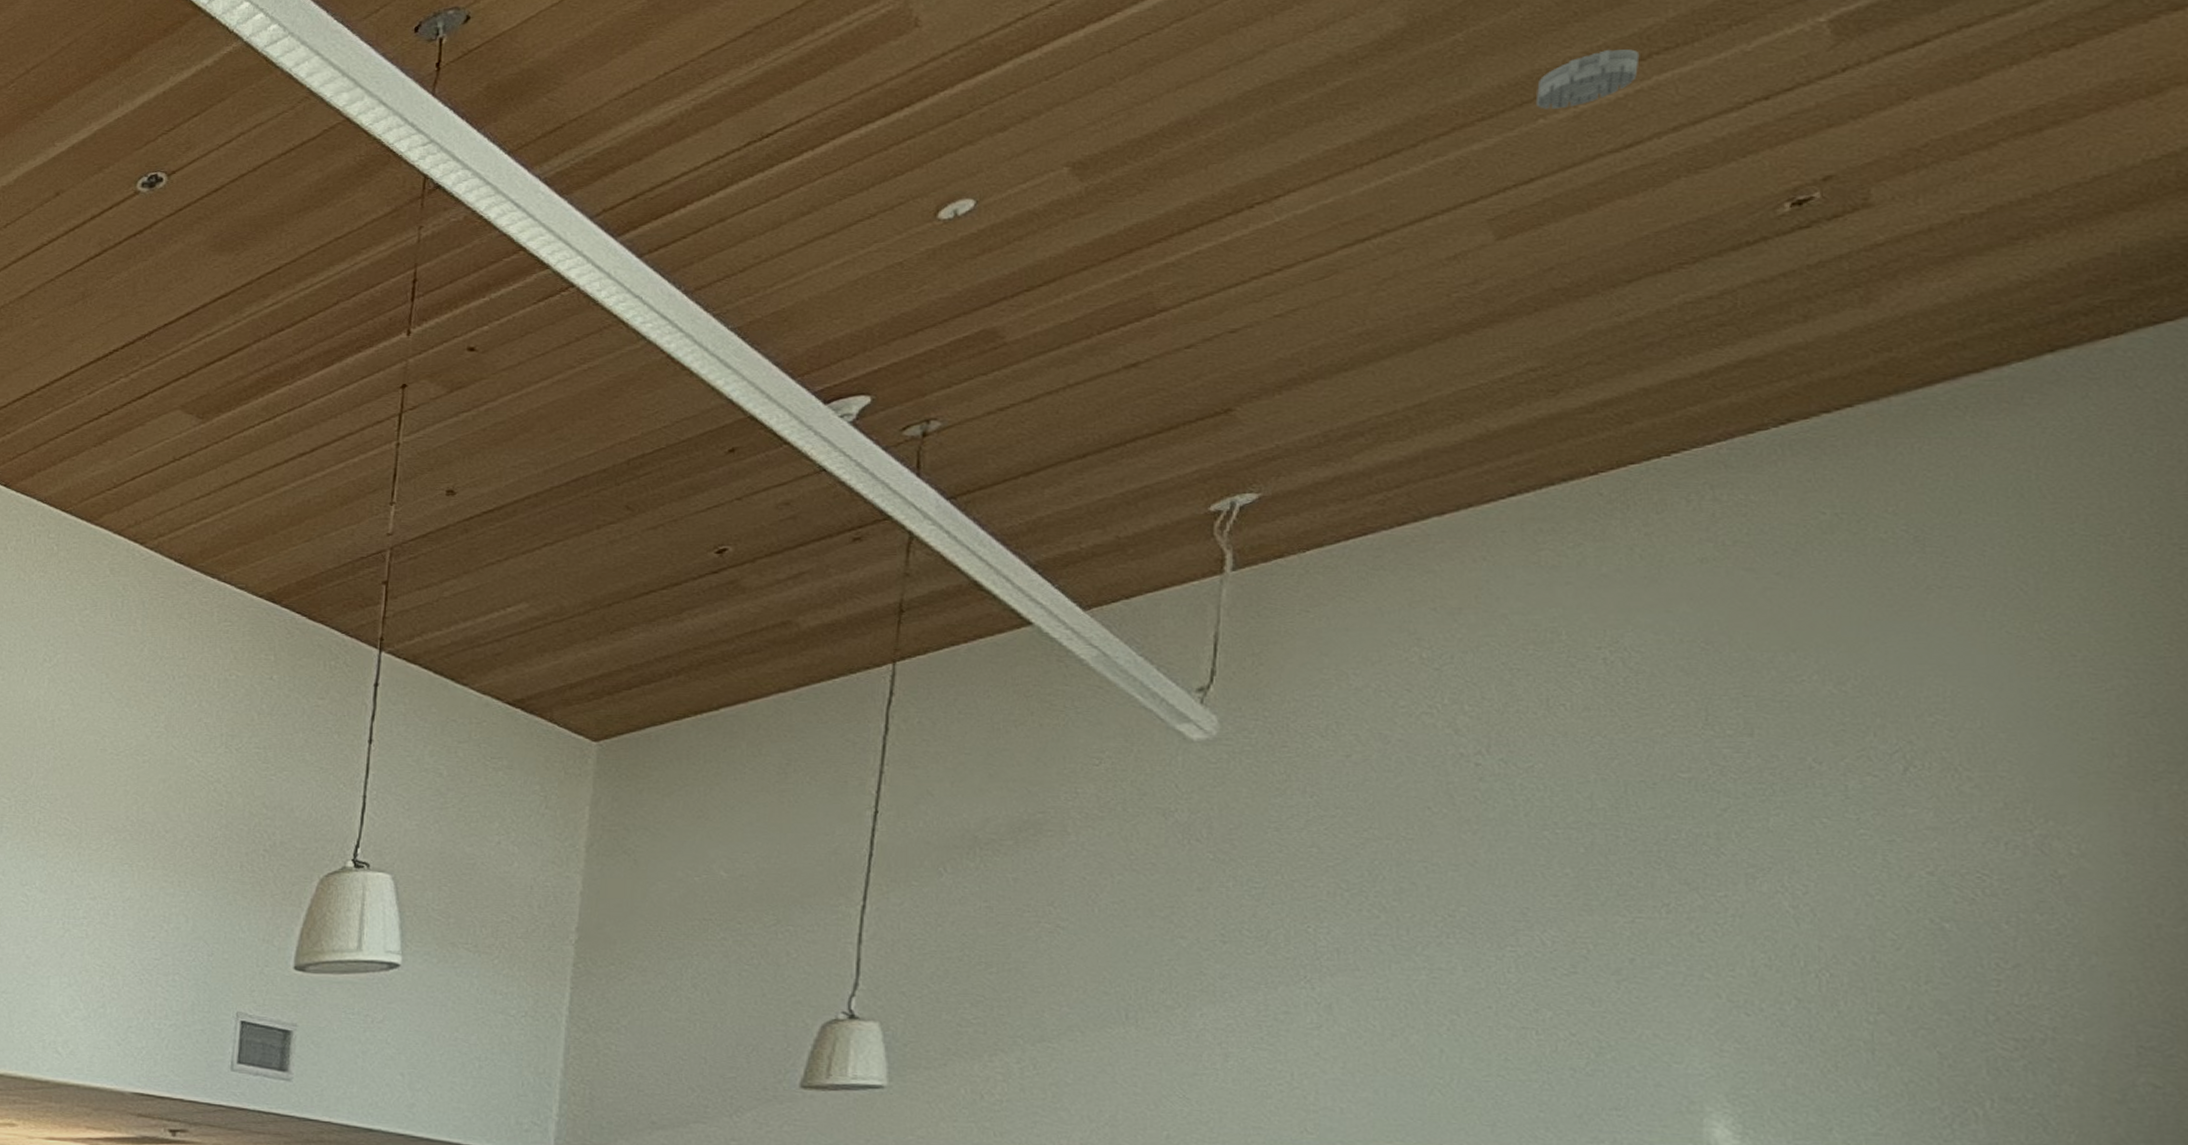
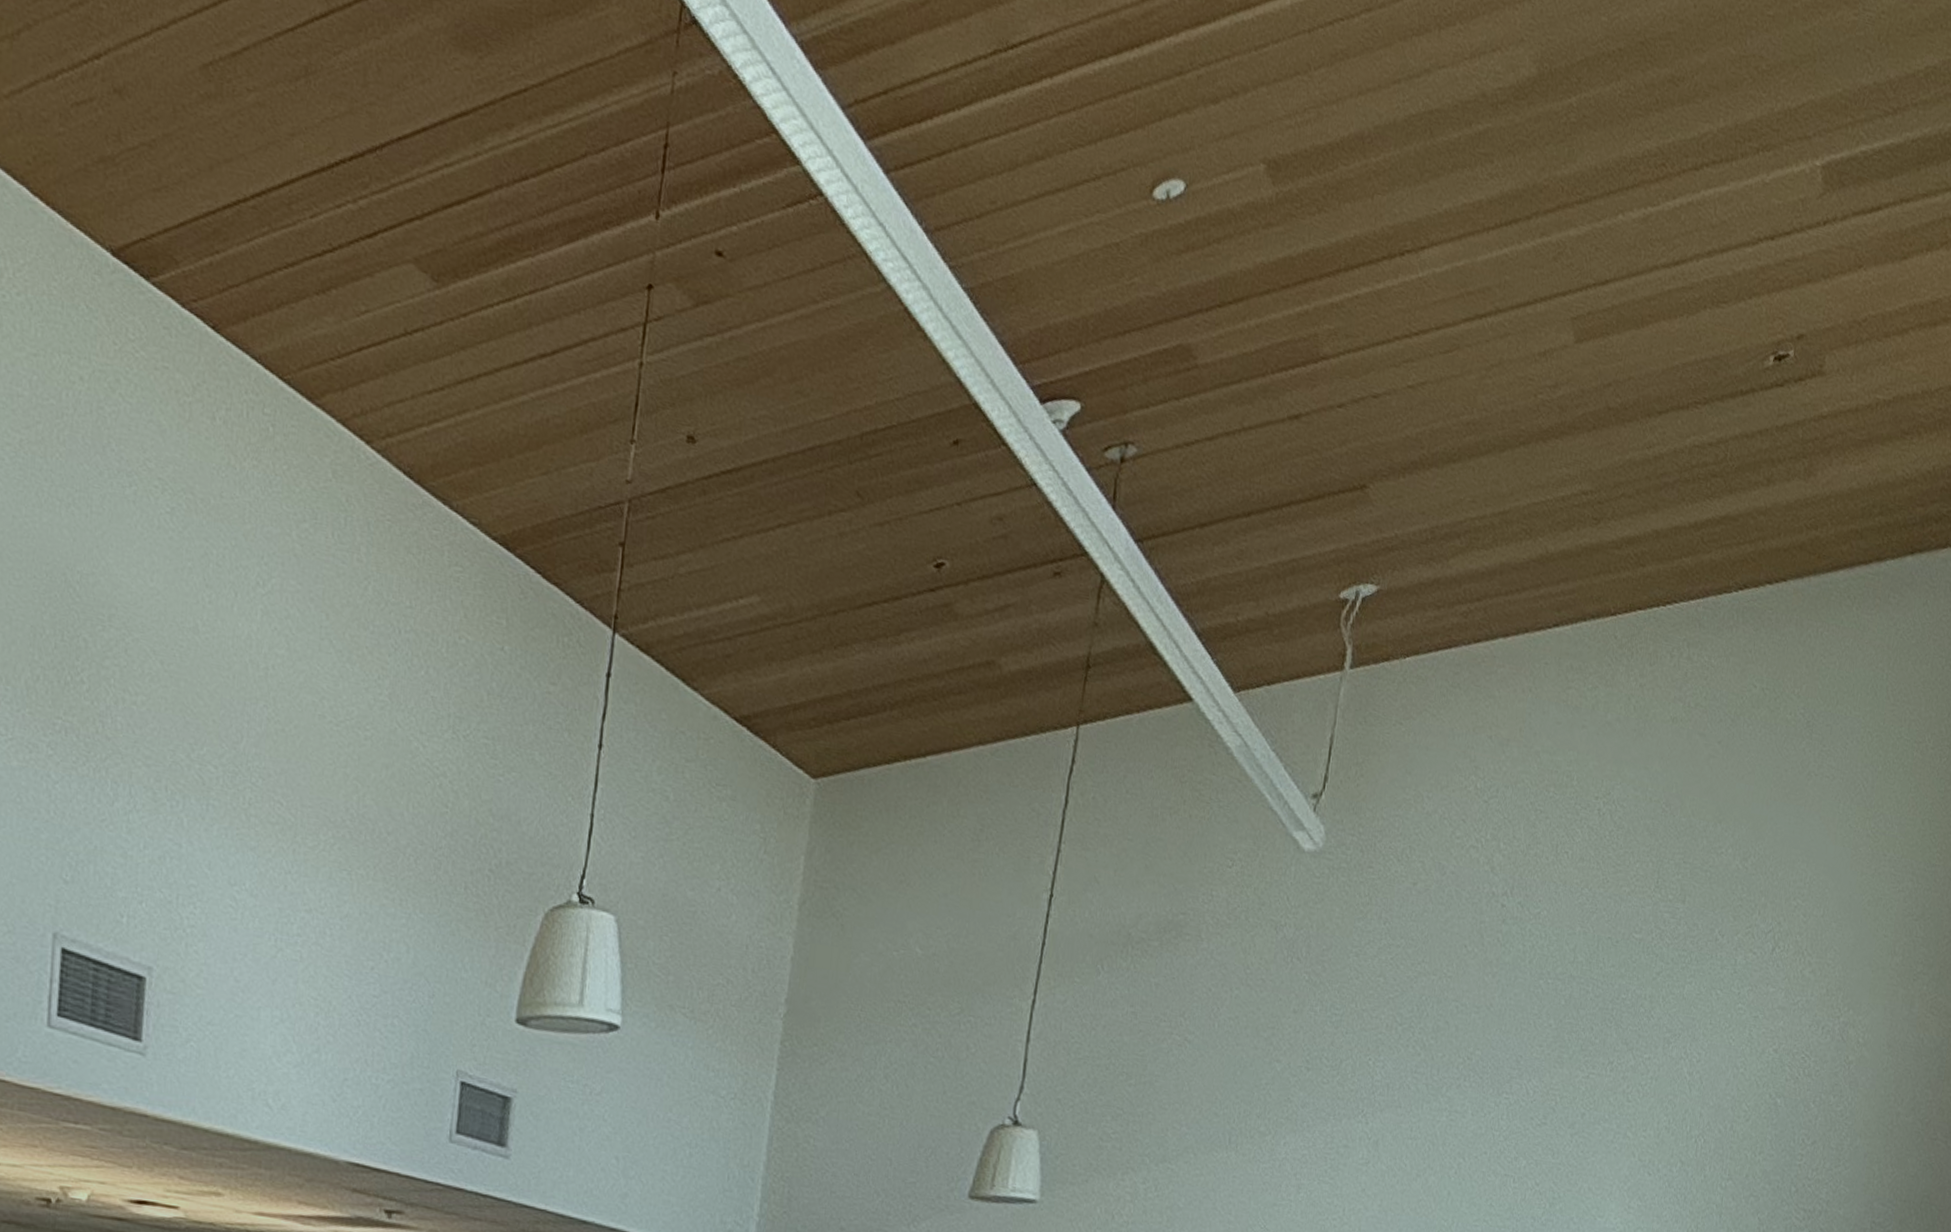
smoke detector: present [1535,49,1640,109] -> none [1618,149,1695,208]

